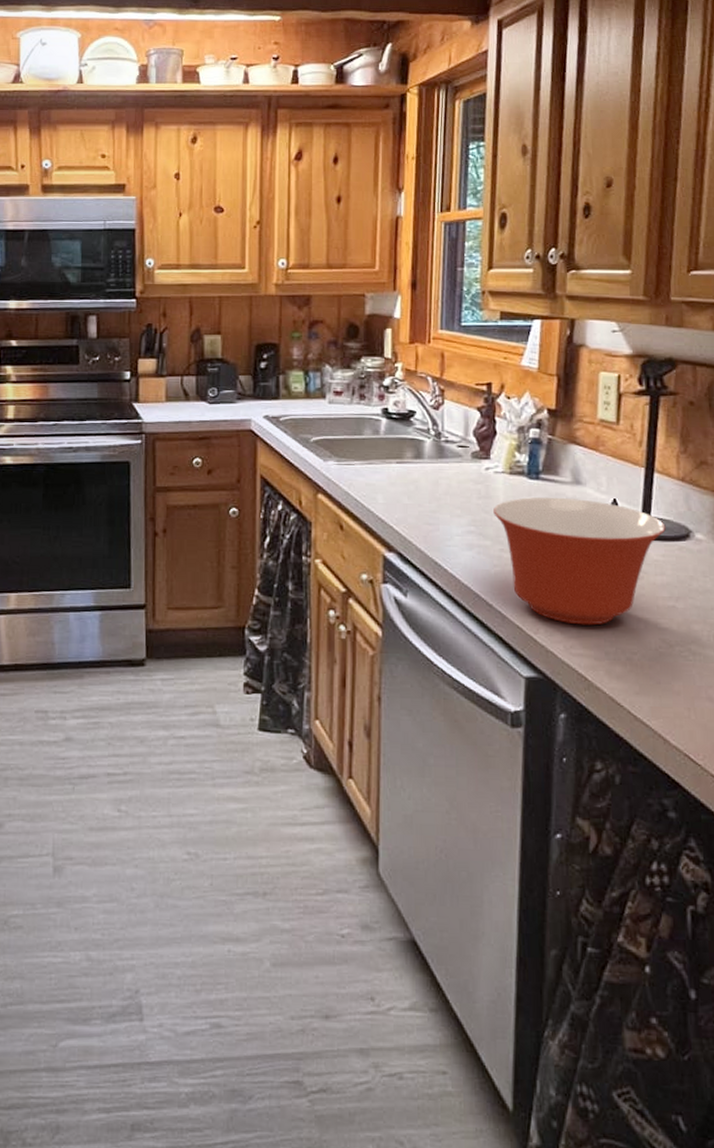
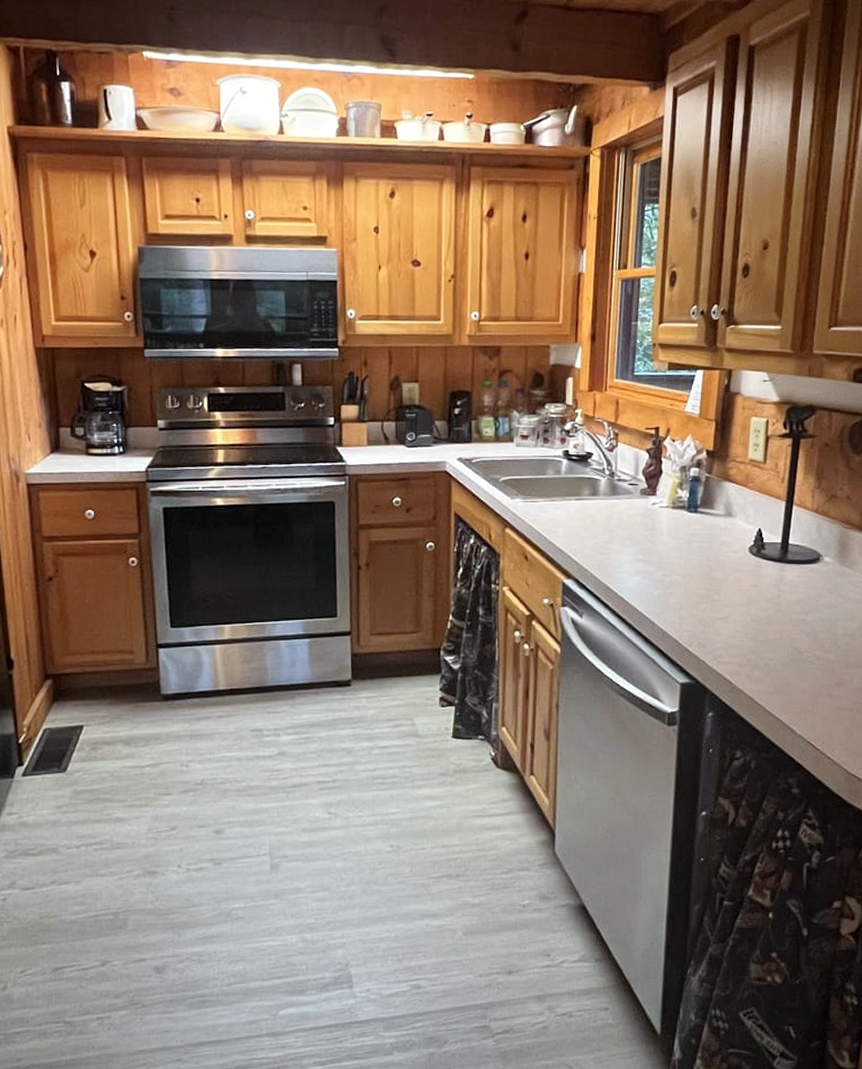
mixing bowl: present [493,497,666,626] -> none [658,529,801,638]

